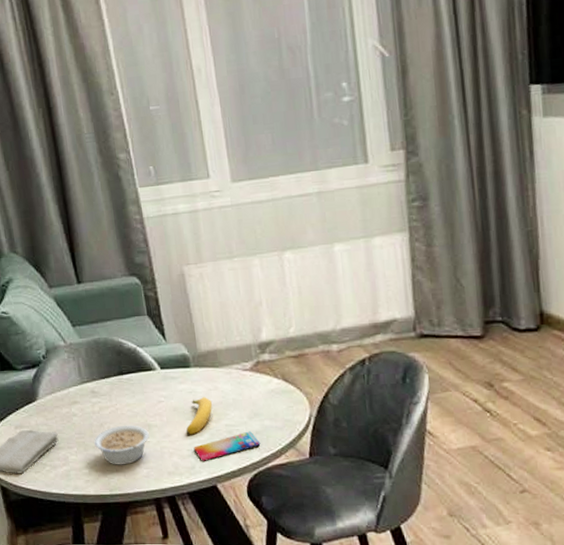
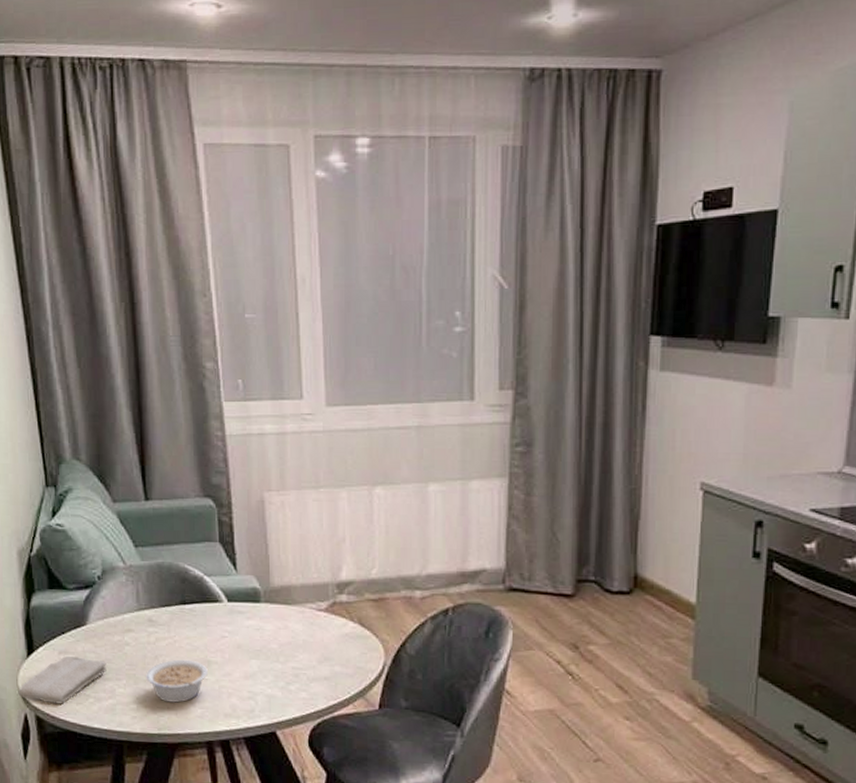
banana: present [185,397,212,435] -> none [248,636,280,676]
smartphone: present [193,431,261,462] -> none [255,676,328,706]

